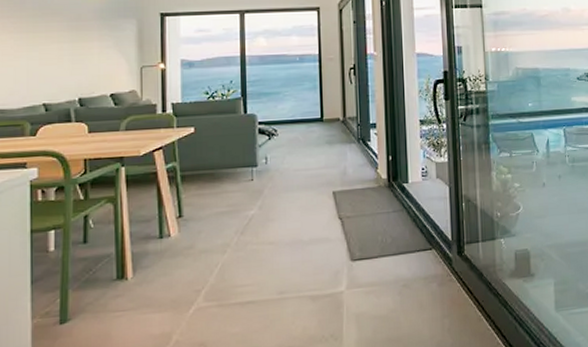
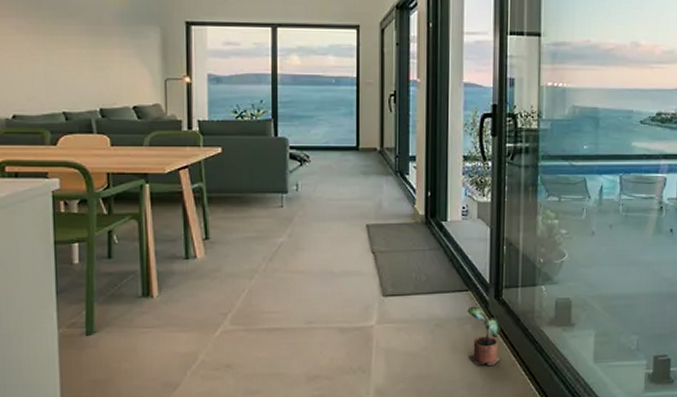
potted plant: none [432,264,466,324] -> present [467,306,501,366]

